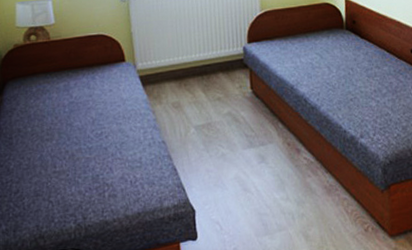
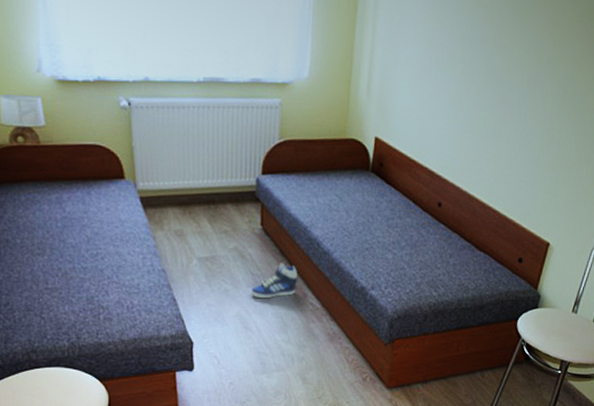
sneaker: none [247,122,290,159] -> present [251,263,298,299]

